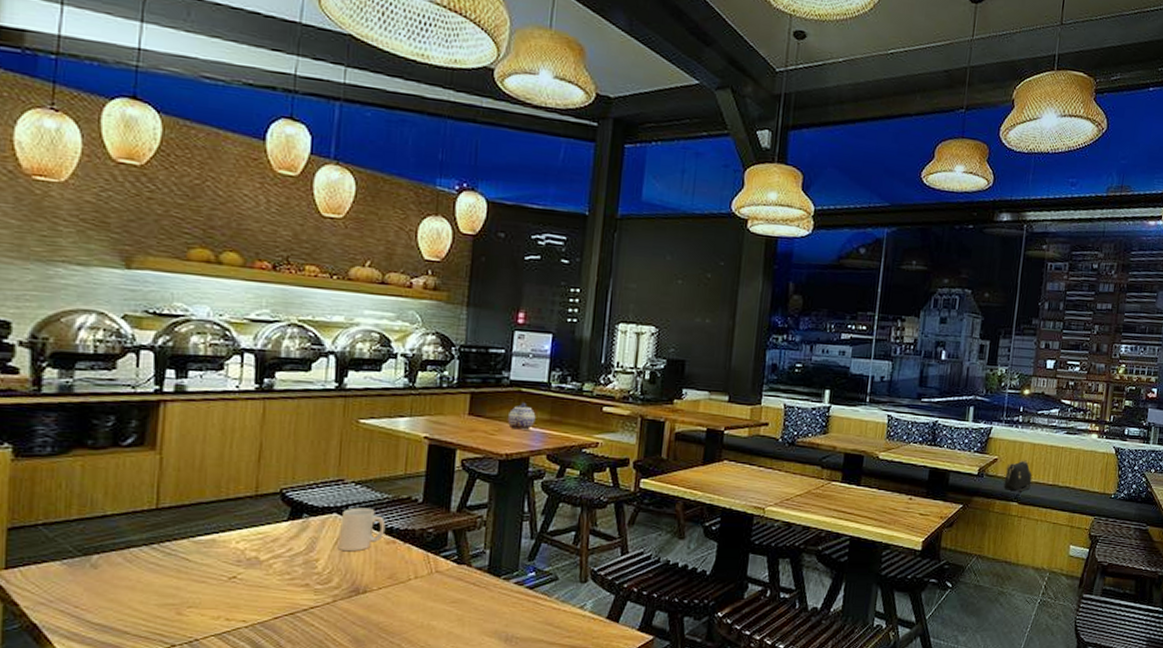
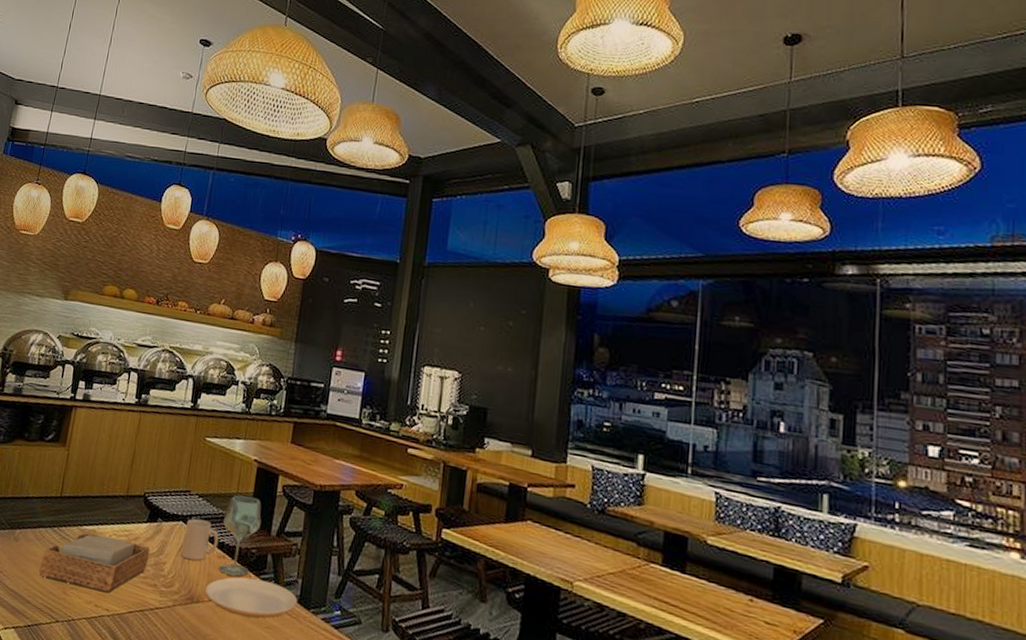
napkin holder: none [136,542,296,604] -> present [38,532,150,593]
plate: none [372,558,486,597] -> present [205,577,297,618]
wine glass: none [389,475,438,559] -> present [219,495,262,577]
teapot: present [507,402,536,431] -> none [322,435,348,465]
handbag: present [1003,460,1032,492] -> none [881,572,923,617]

